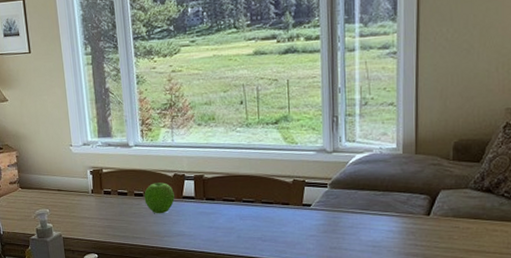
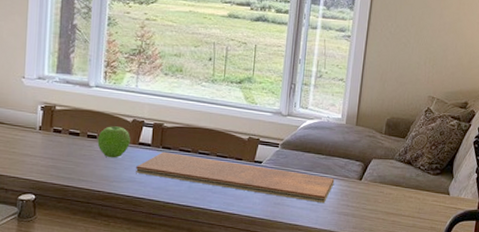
chopping board: none [184,203,397,245] -> present [136,151,335,204]

